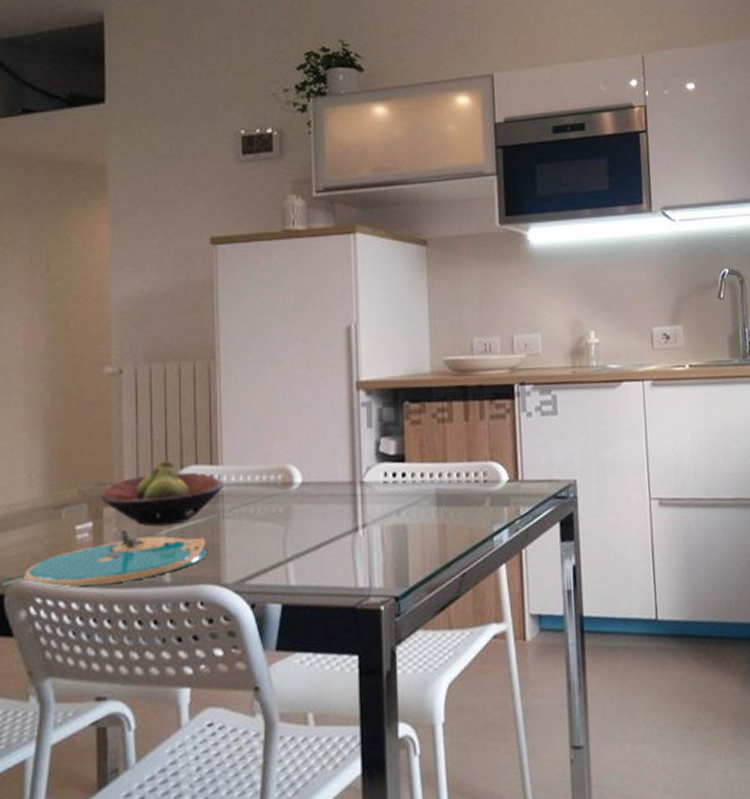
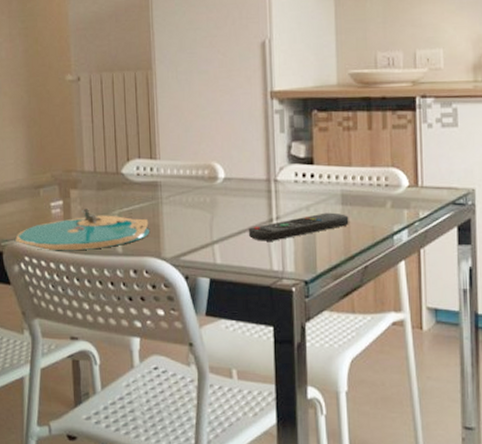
fruit bowl: present [102,459,223,527] -> none [68,153,161,207]
remote control: none [329,515,445,555] -> present [248,212,349,241]

